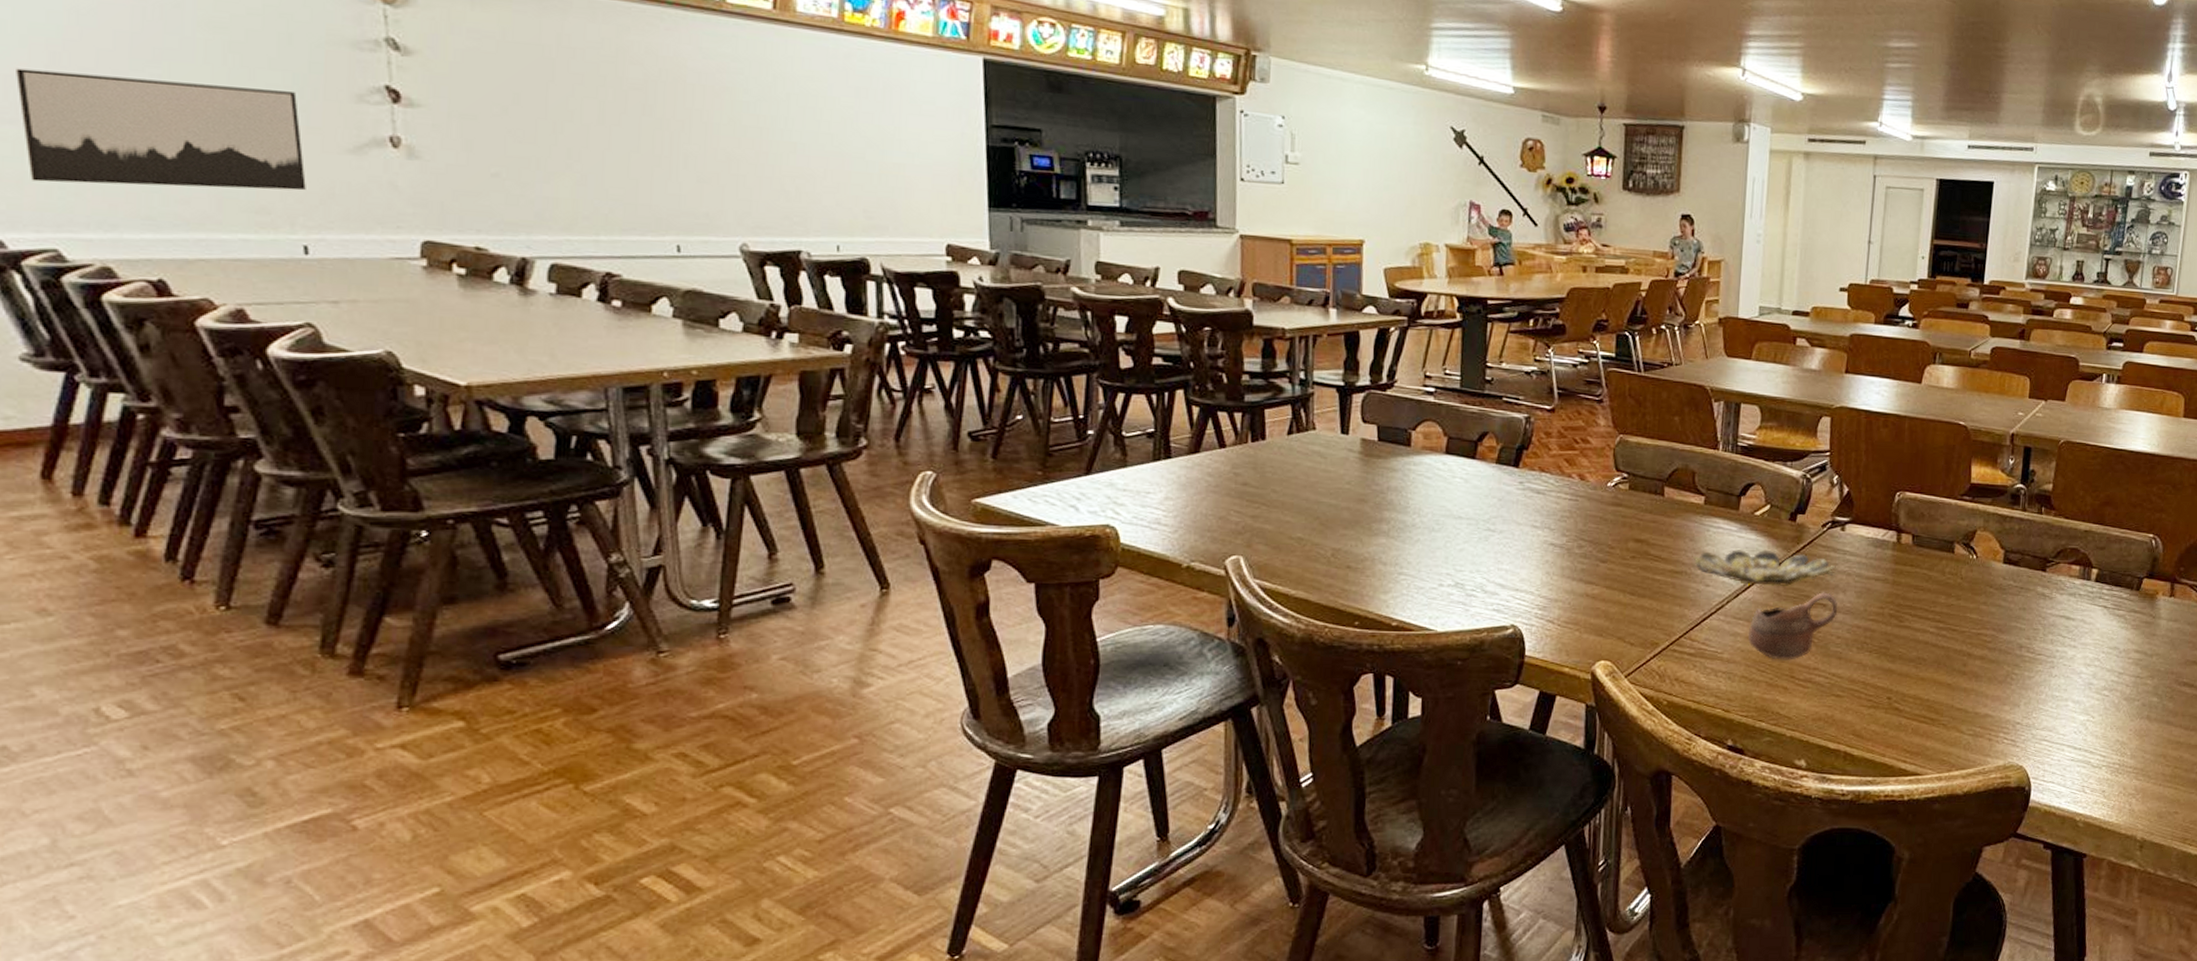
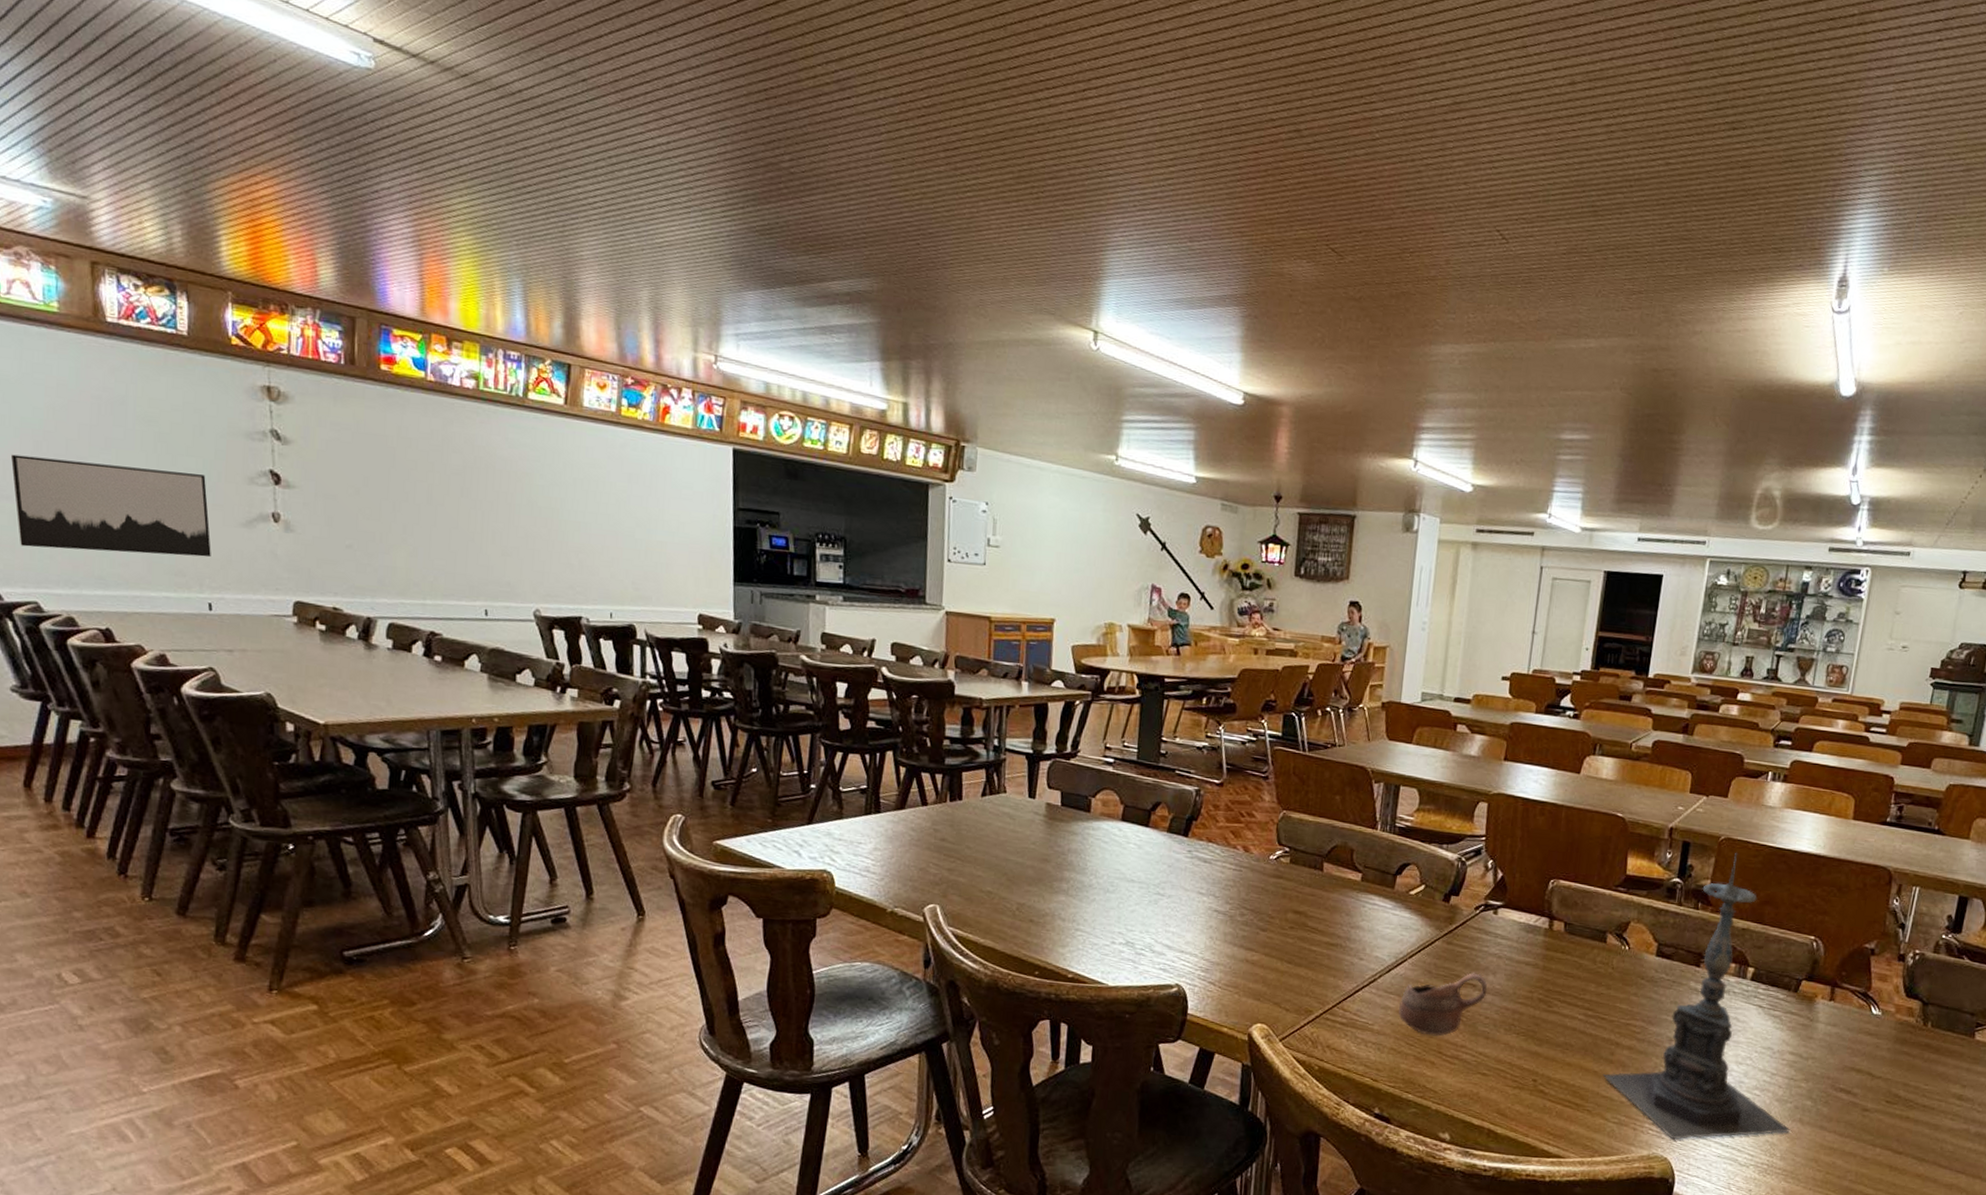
bowl: present [1693,549,1836,586] -> none [1348,926,1487,965]
candle holder: none [1956,456,2140,747] -> present [1602,853,1792,1140]

